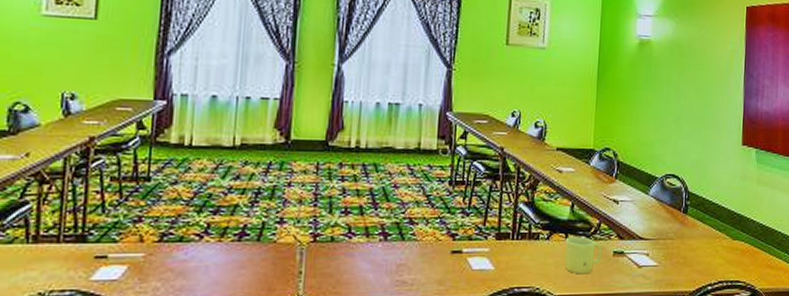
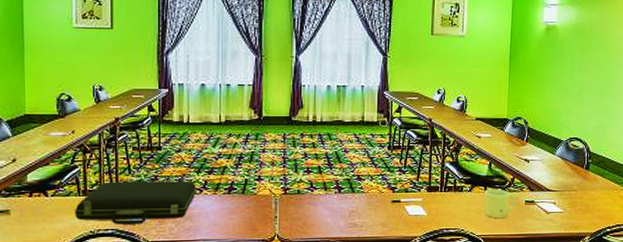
briefcase: none [18,223,197,284] -> present [75,181,198,225]

